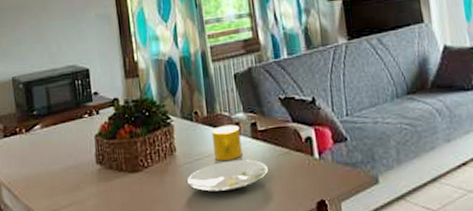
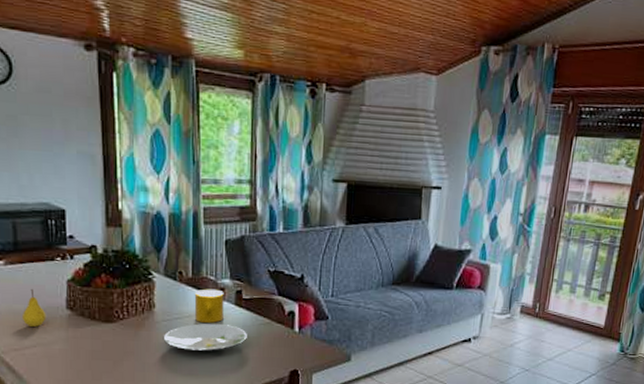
fruit: none [57,147,79,186] -> present [21,288,46,327]

